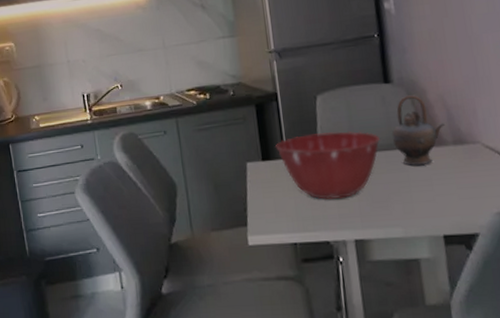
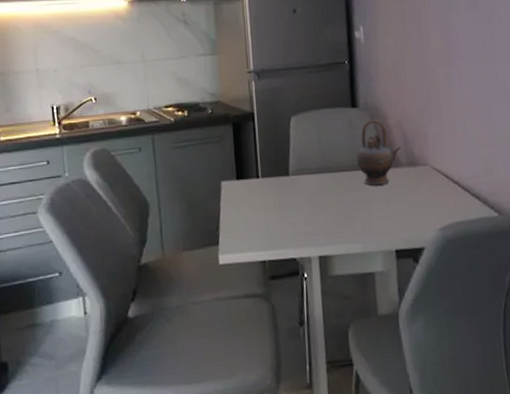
mixing bowl: present [276,131,381,200] -> none [250,152,347,218]

